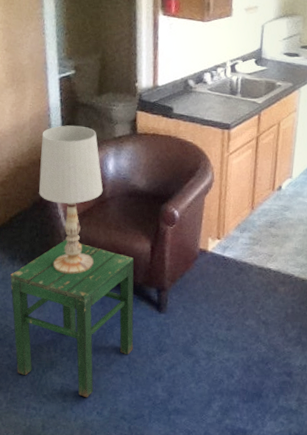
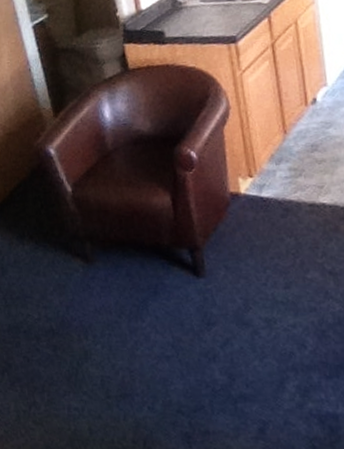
stool: present [10,239,134,397] -> none [22,206,175,390]
table lamp: present [39,125,103,274] -> none [26,74,110,246]

